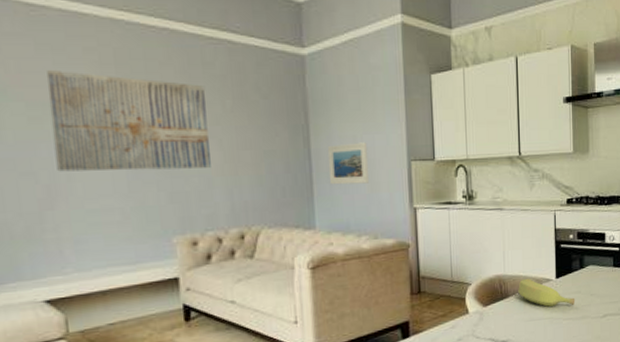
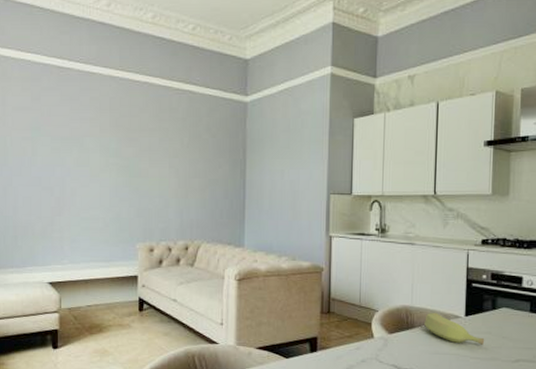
wall art: present [47,71,211,172] -> none [65,114,170,191]
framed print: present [327,142,370,185] -> none [258,176,293,212]

